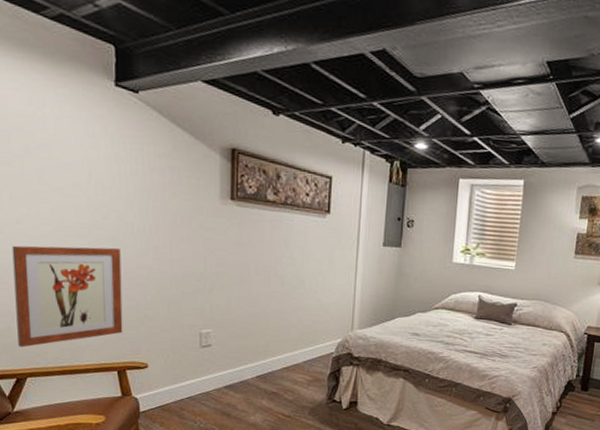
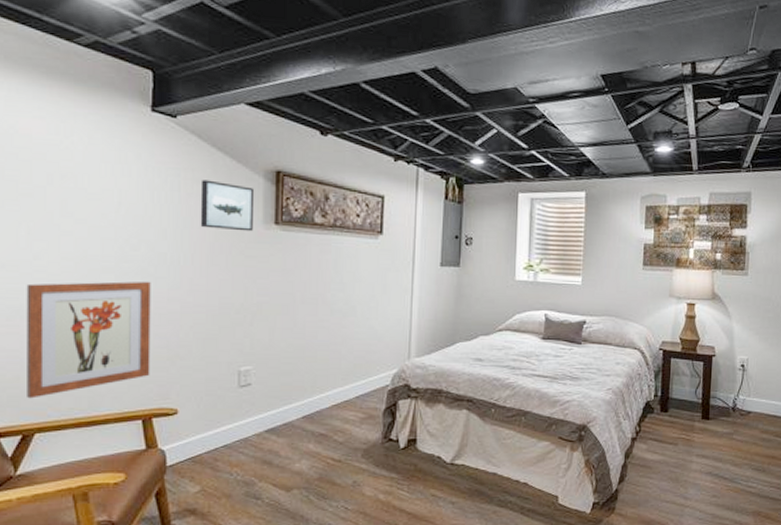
wall art: none [162,154,212,206] -> present [200,179,255,232]

